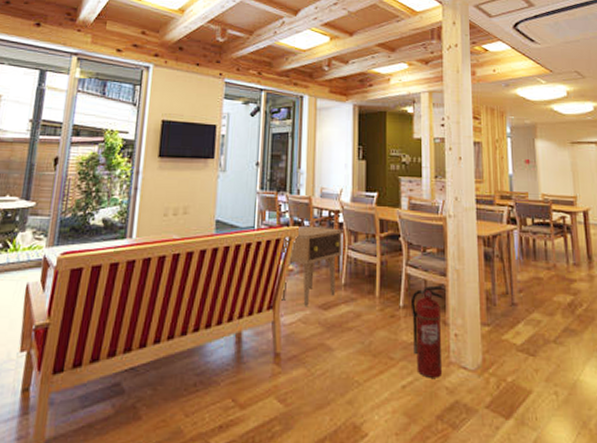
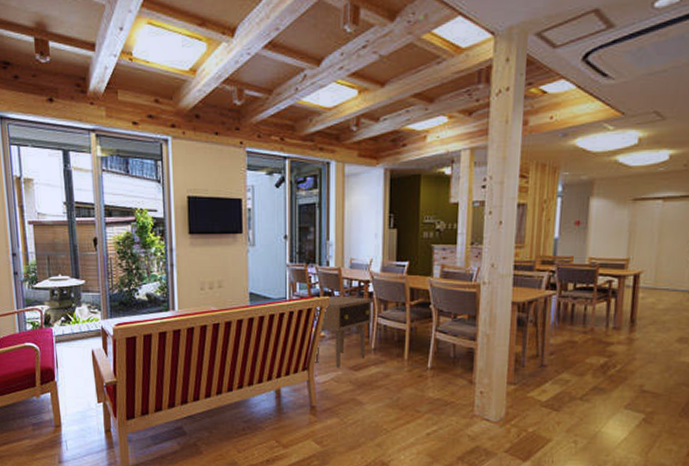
fire extinguisher: present [410,285,444,378] -> none [438,349,472,428]

